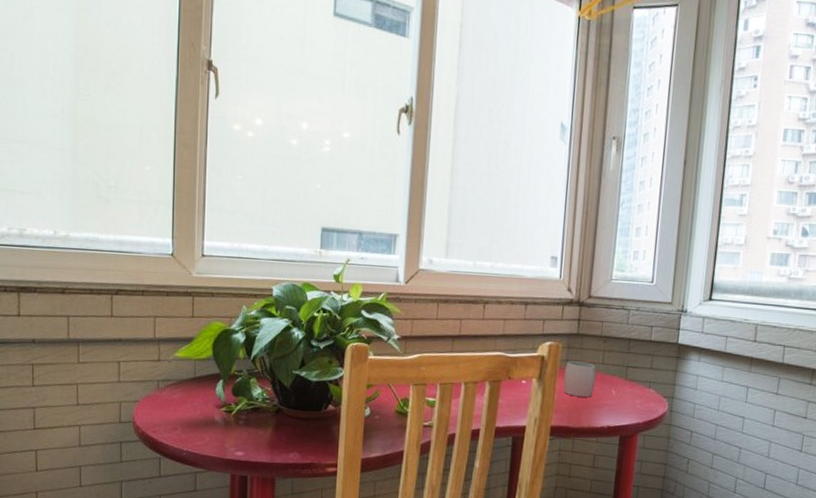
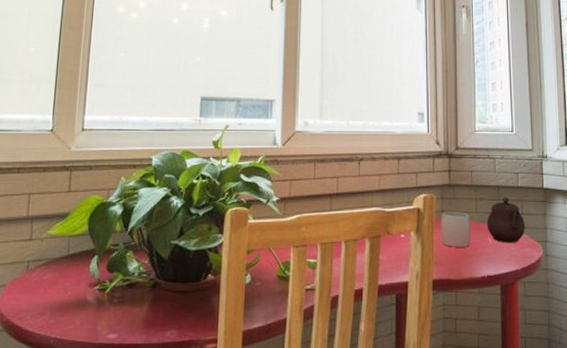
teapot: none [612,350,654,397] -> present [486,197,526,243]

